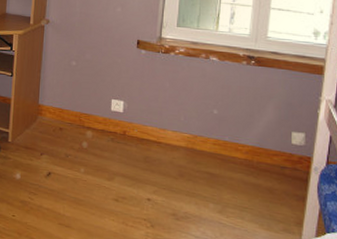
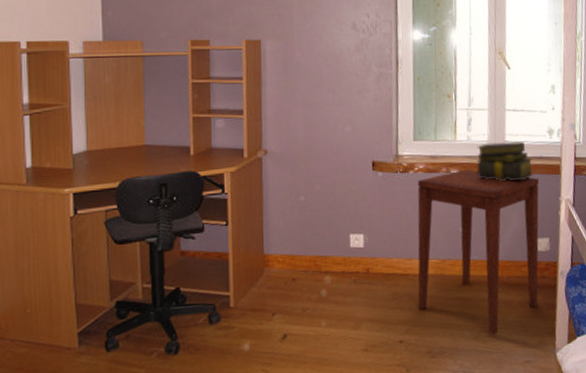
side table: none [167,57,300,212] -> present [417,169,540,334]
stack of books: none [236,36,295,76] -> present [476,141,534,181]

